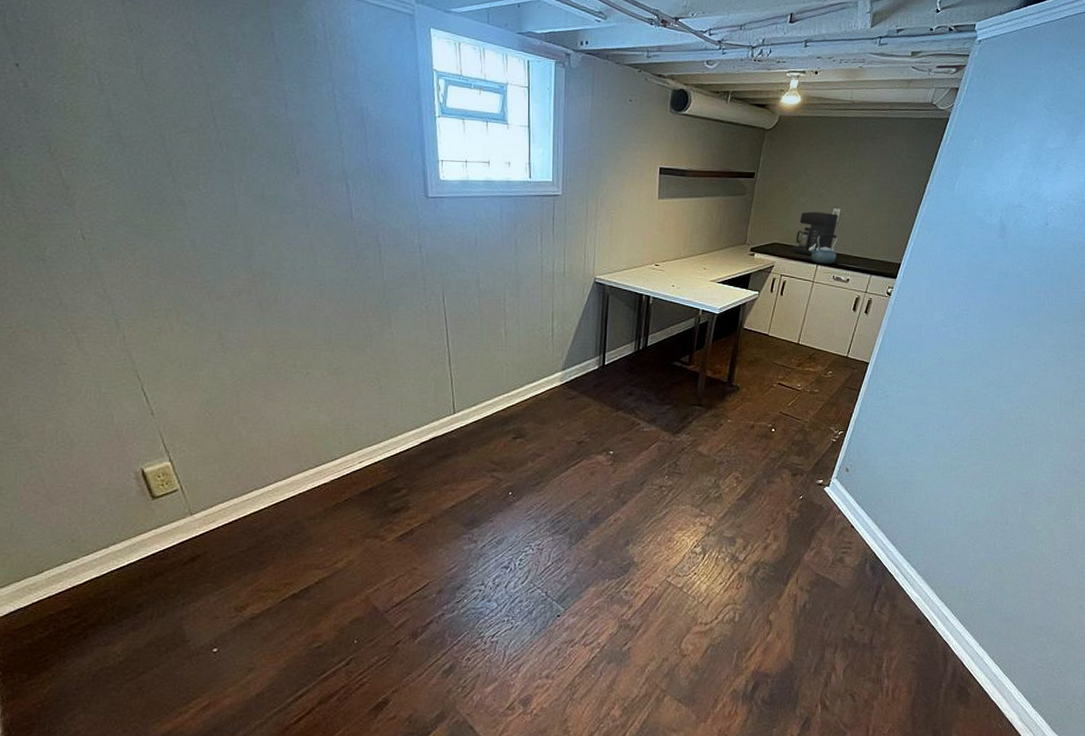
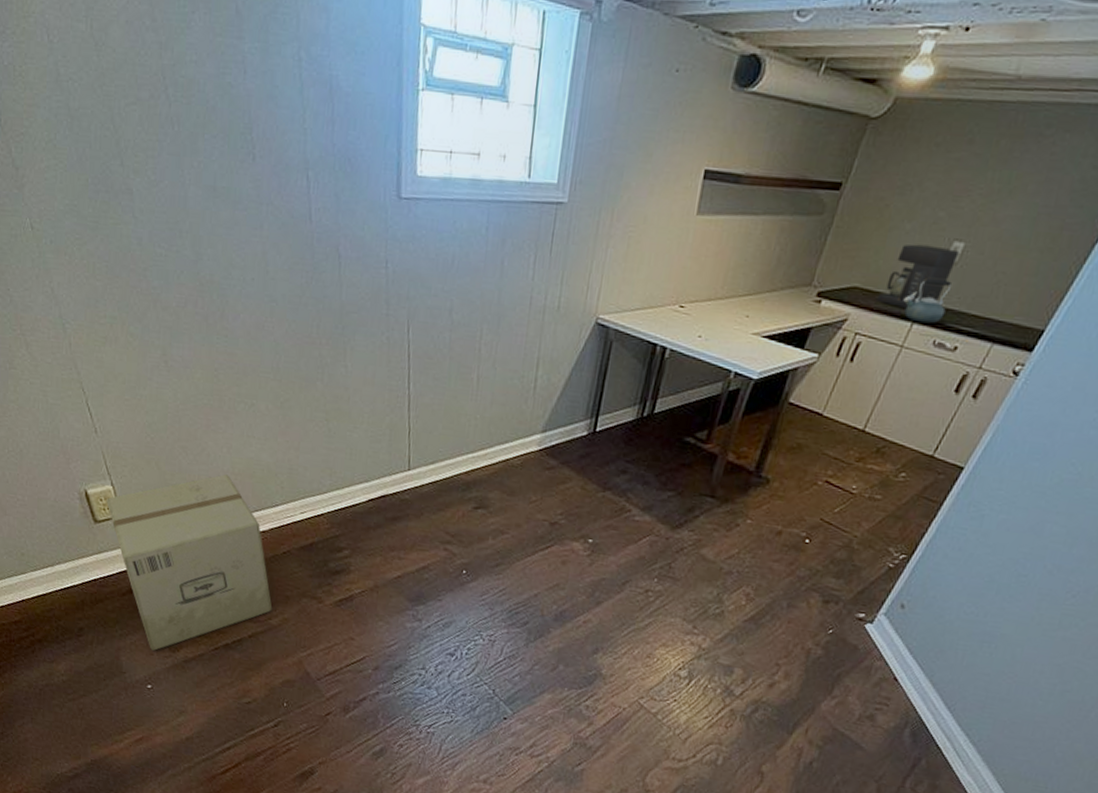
cardboard box: none [165,438,338,613] -> present [106,474,273,651]

